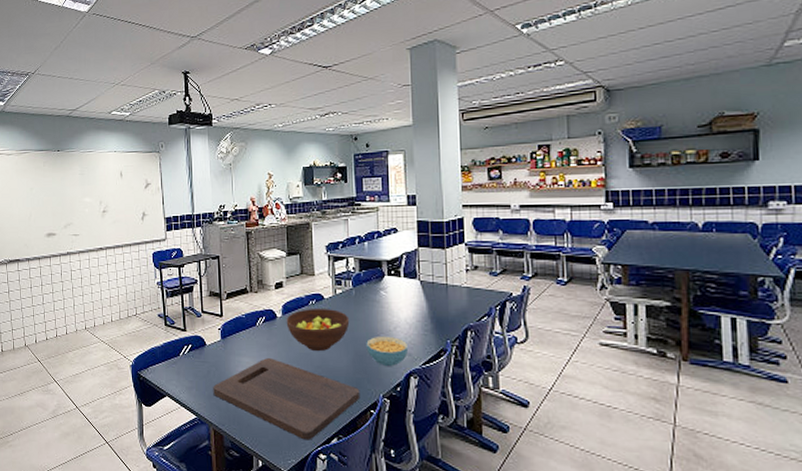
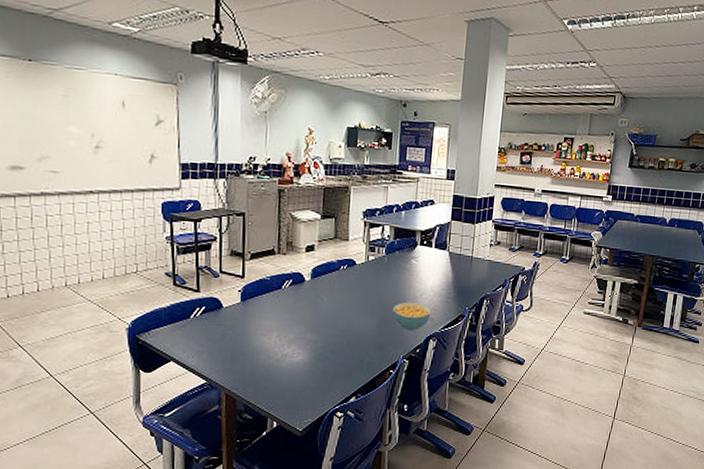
cutting board: present [213,358,361,440] -> none [227,322,382,400]
fruit bowl: present [286,309,350,352] -> none [314,273,379,316]

